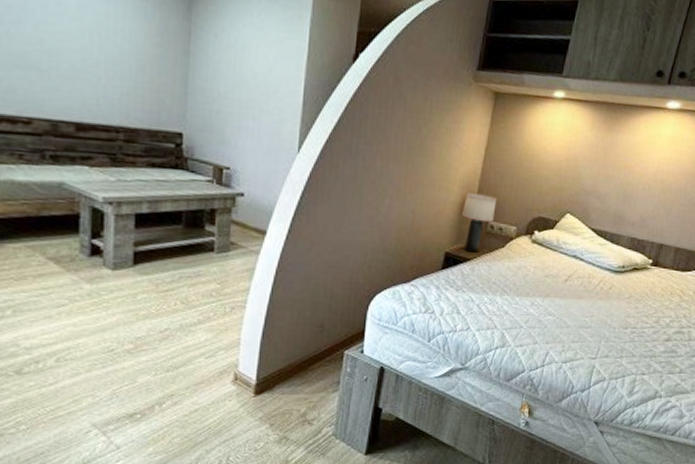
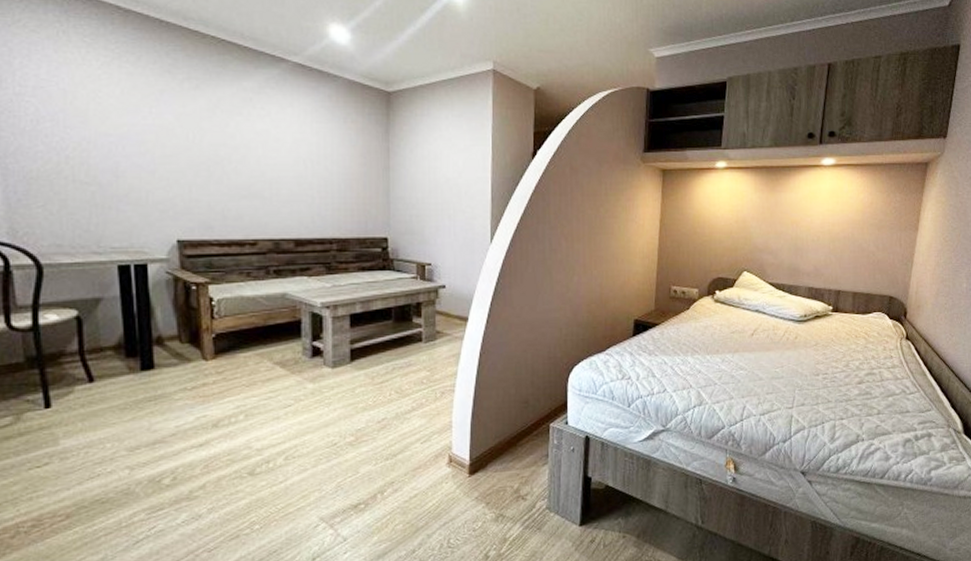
table lamp: present [461,193,497,253] -> none [645,262,677,318]

